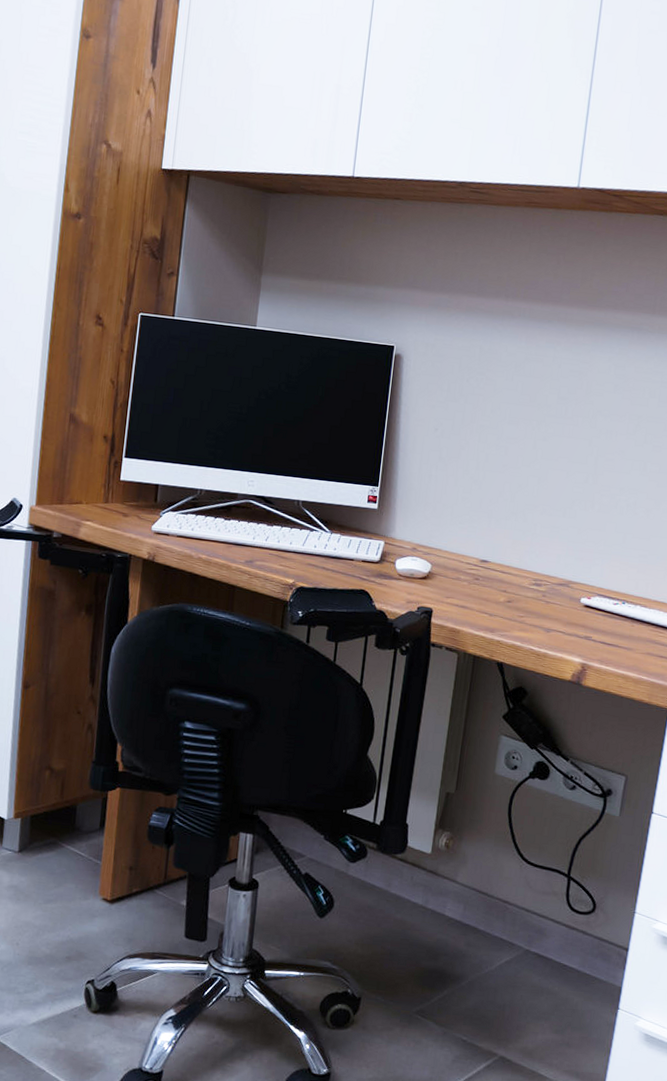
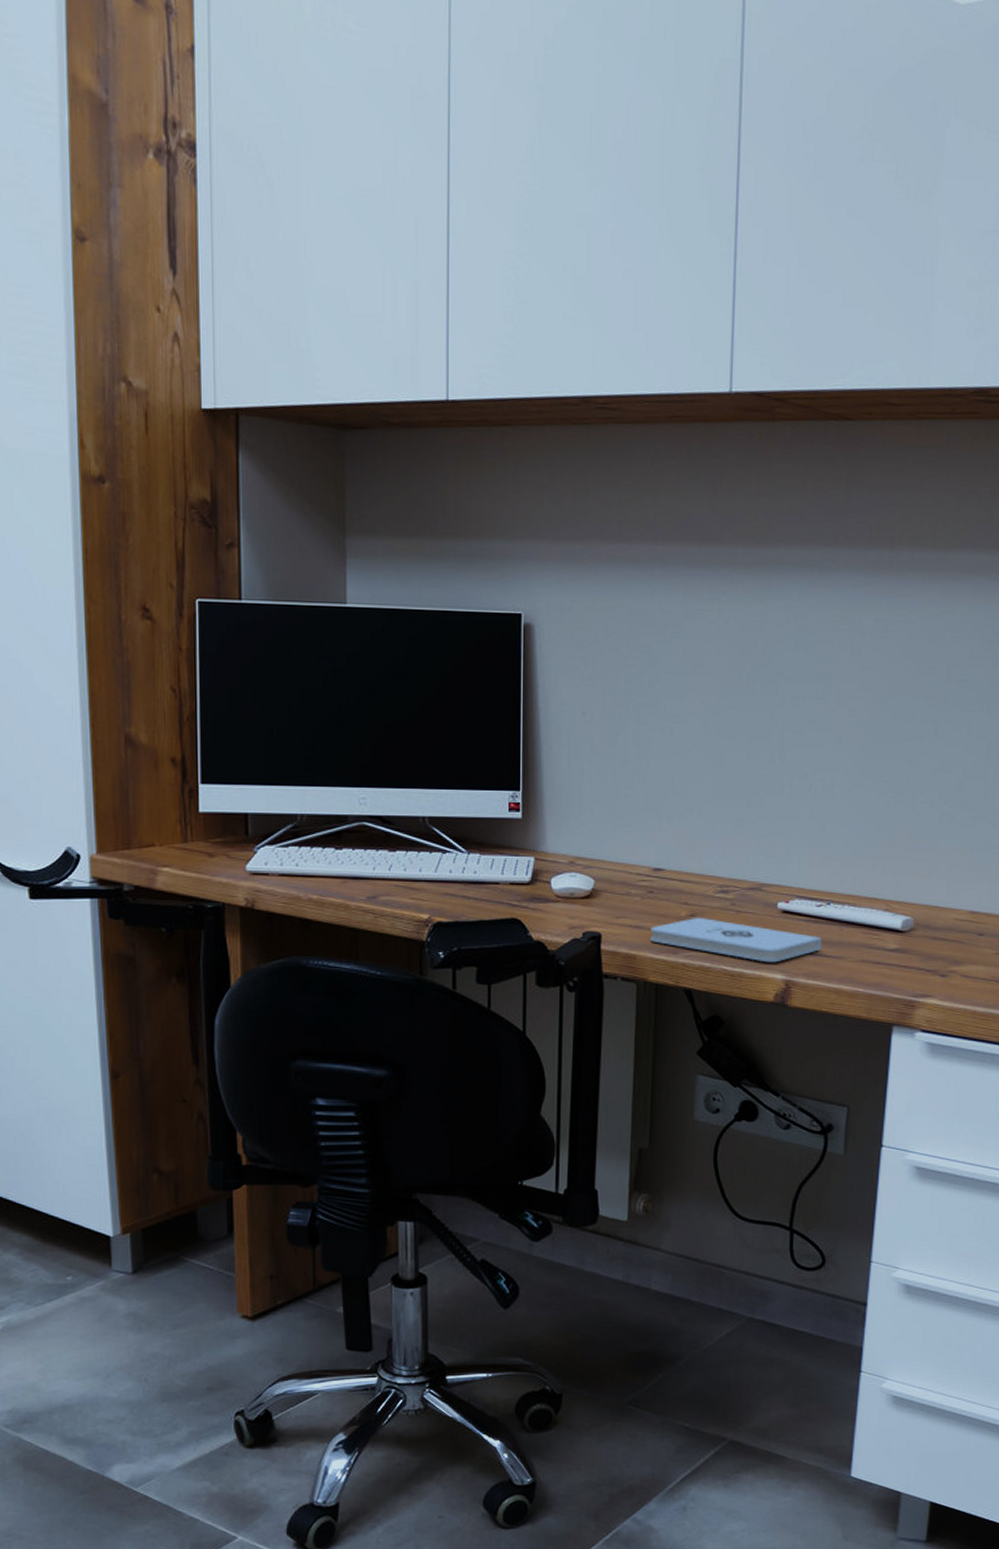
notepad: none [473,603,616,648] -> present [651,917,822,963]

